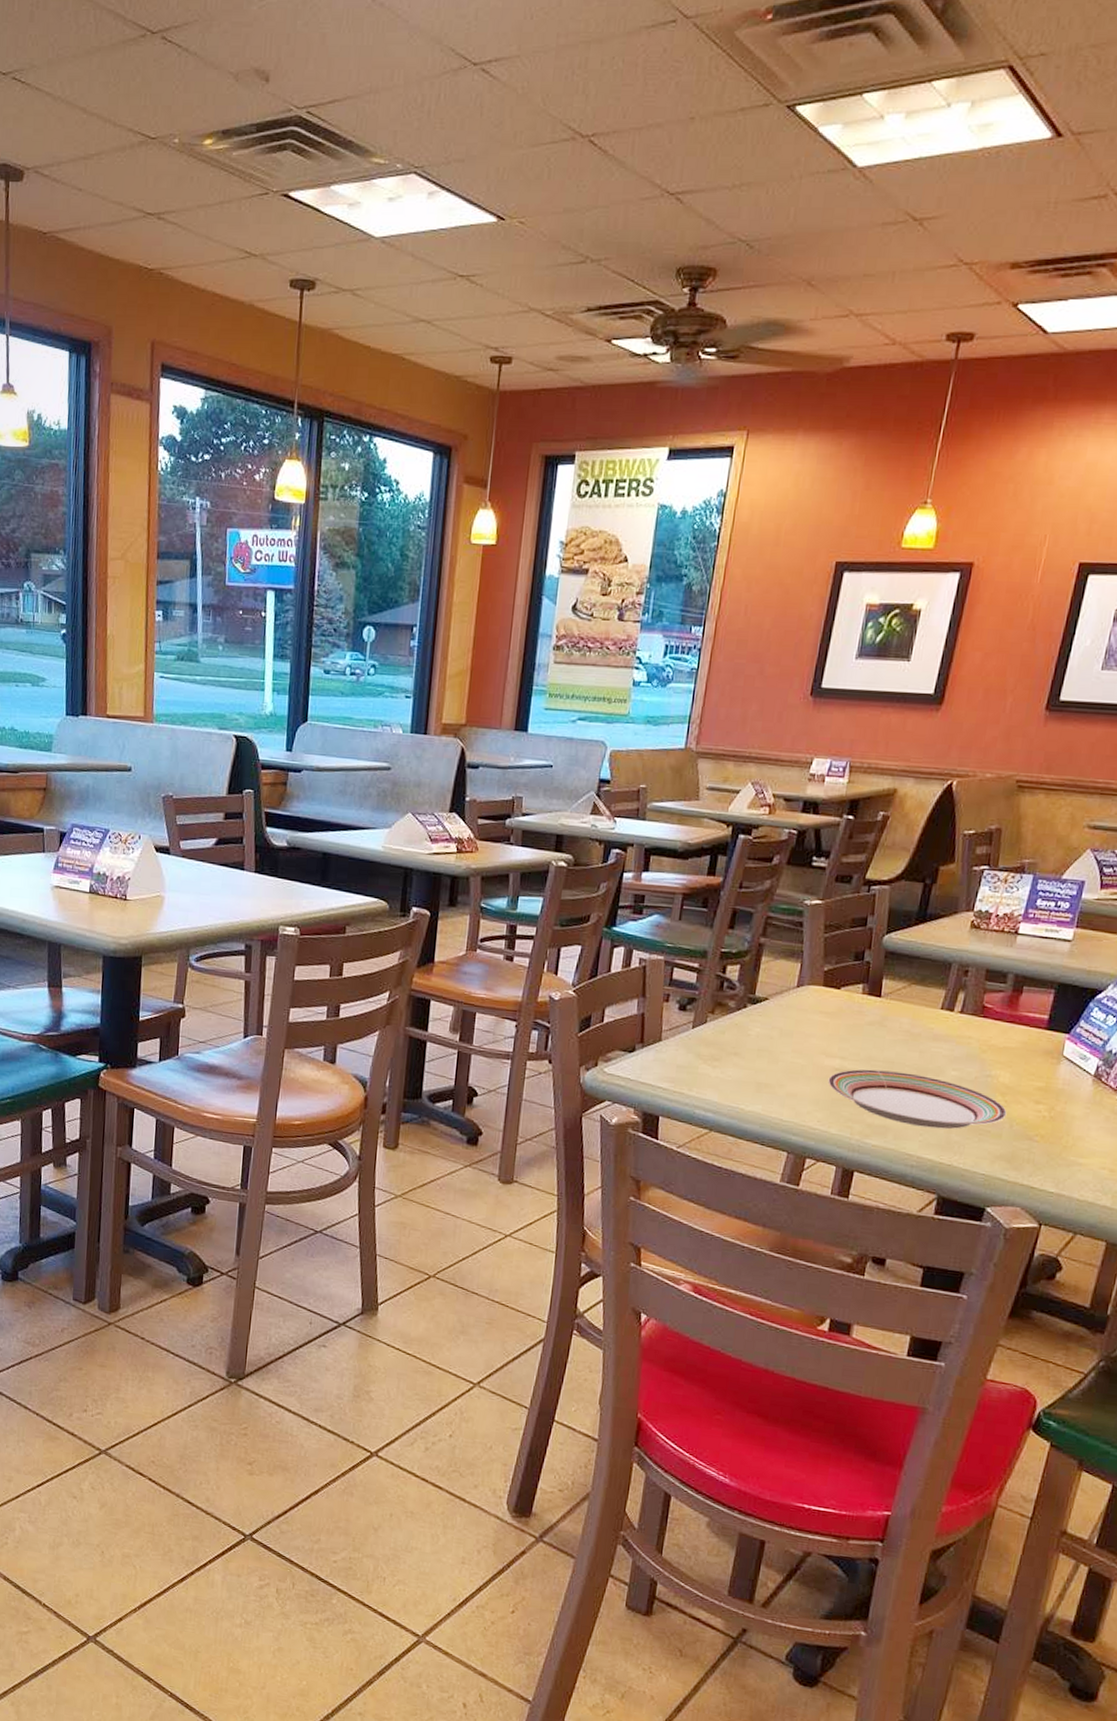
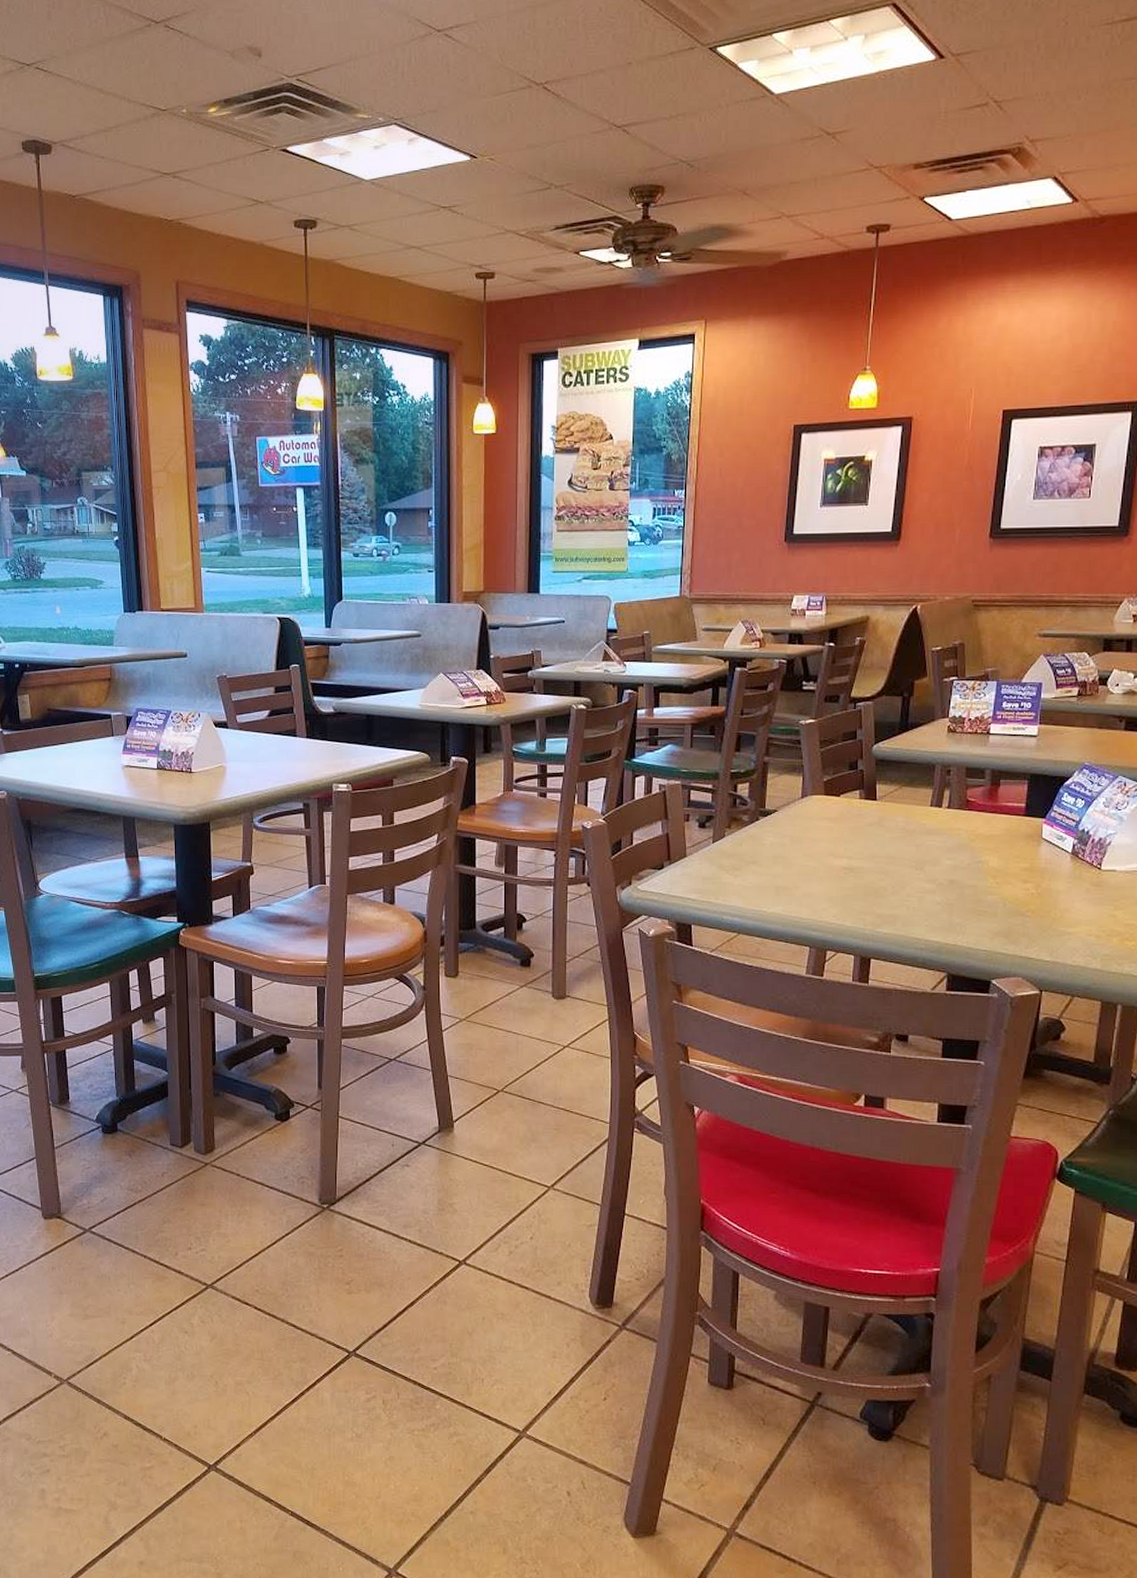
plate: present [828,1069,1007,1129] -> none [838,865,999,913]

